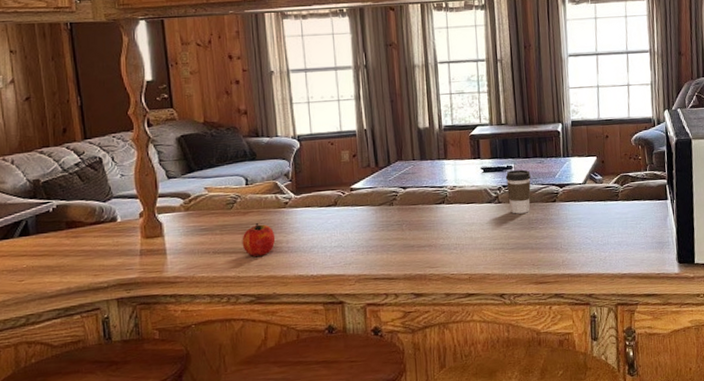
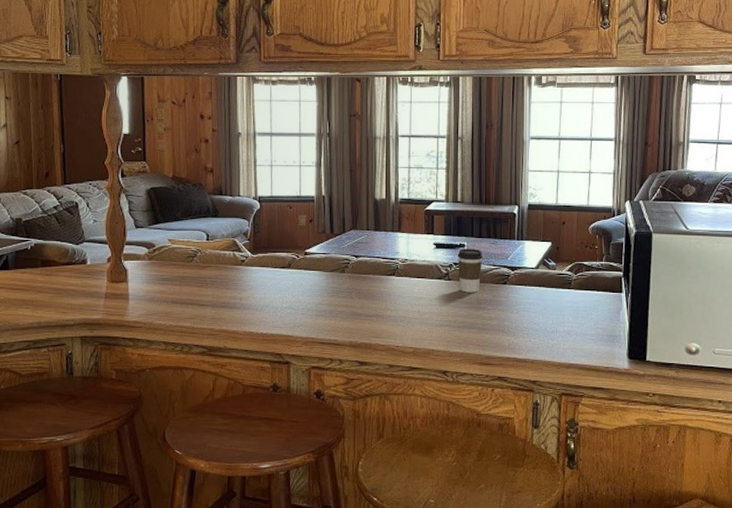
fruit: present [242,223,276,257] -> none [199,278,230,309]

